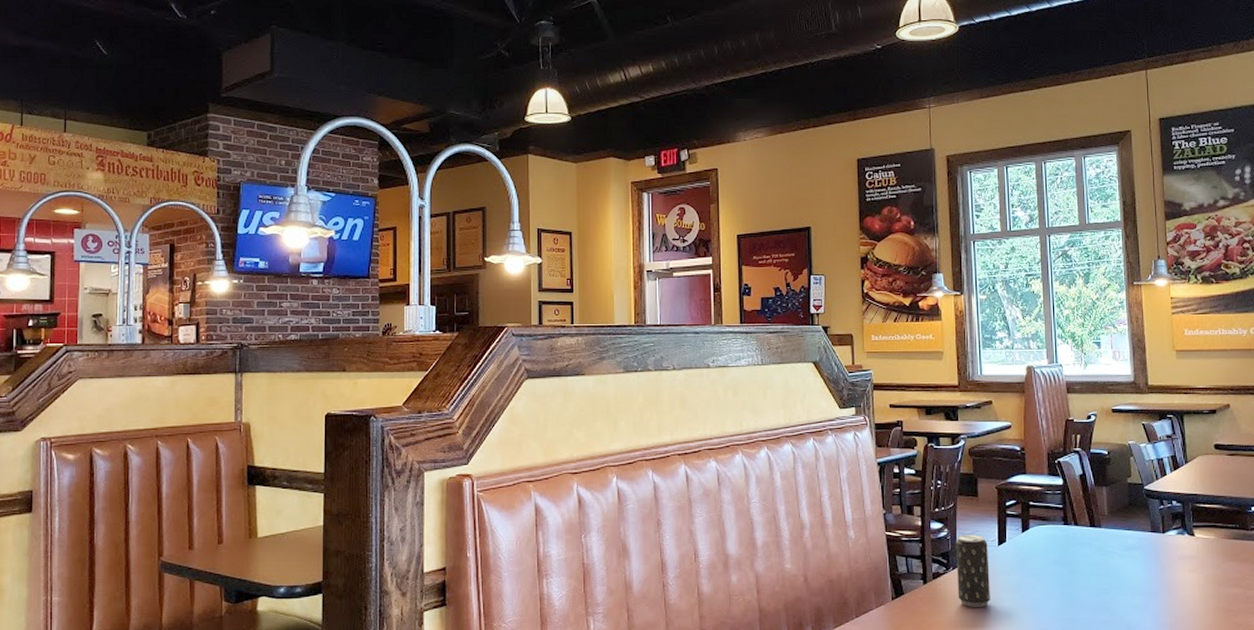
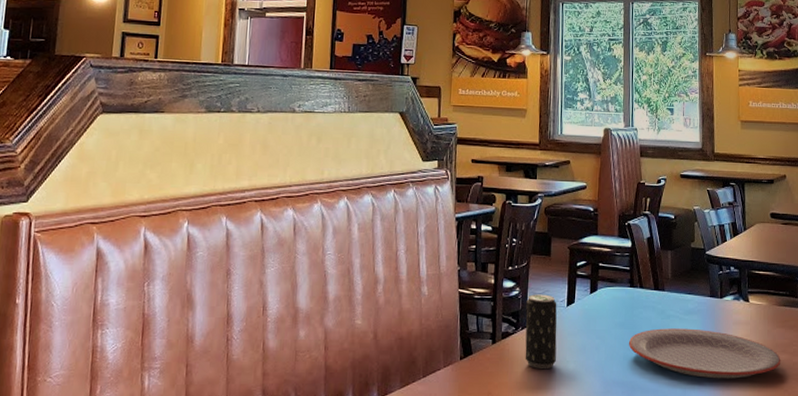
plate: none [1065,564,1233,614] -> present [628,328,781,379]

